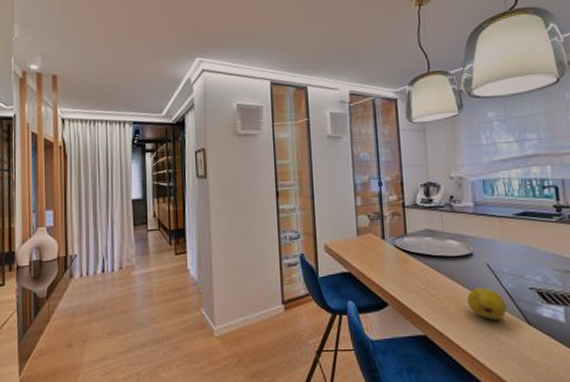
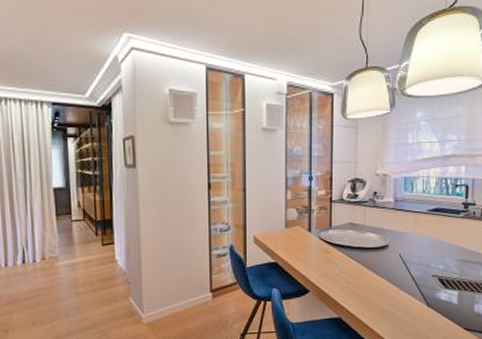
fruit: present [466,288,507,320] -> none [378,276,411,303]

